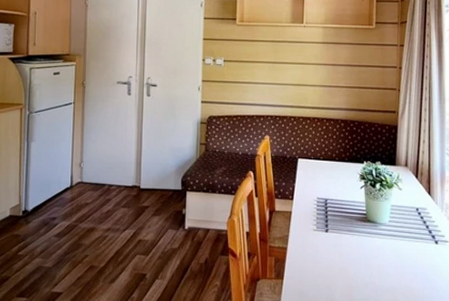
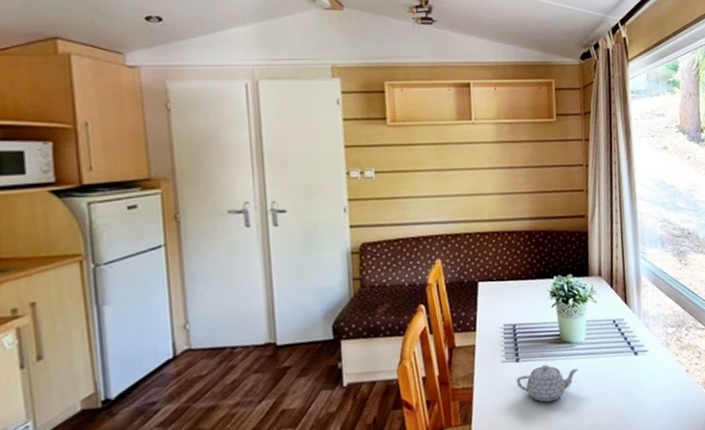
teapot: none [324,238,381,272] -> present [516,364,578,403]

